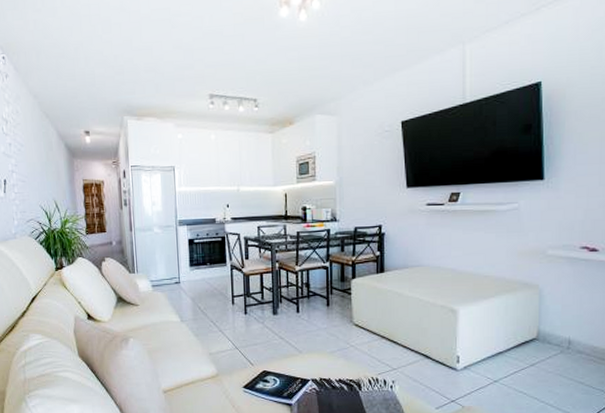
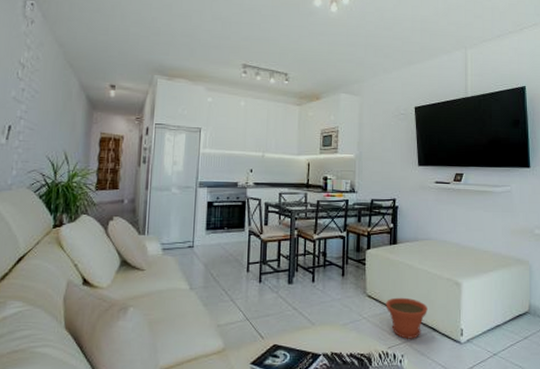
plant pot: none [374,325,420,366] -> present [385,297,428,339]

